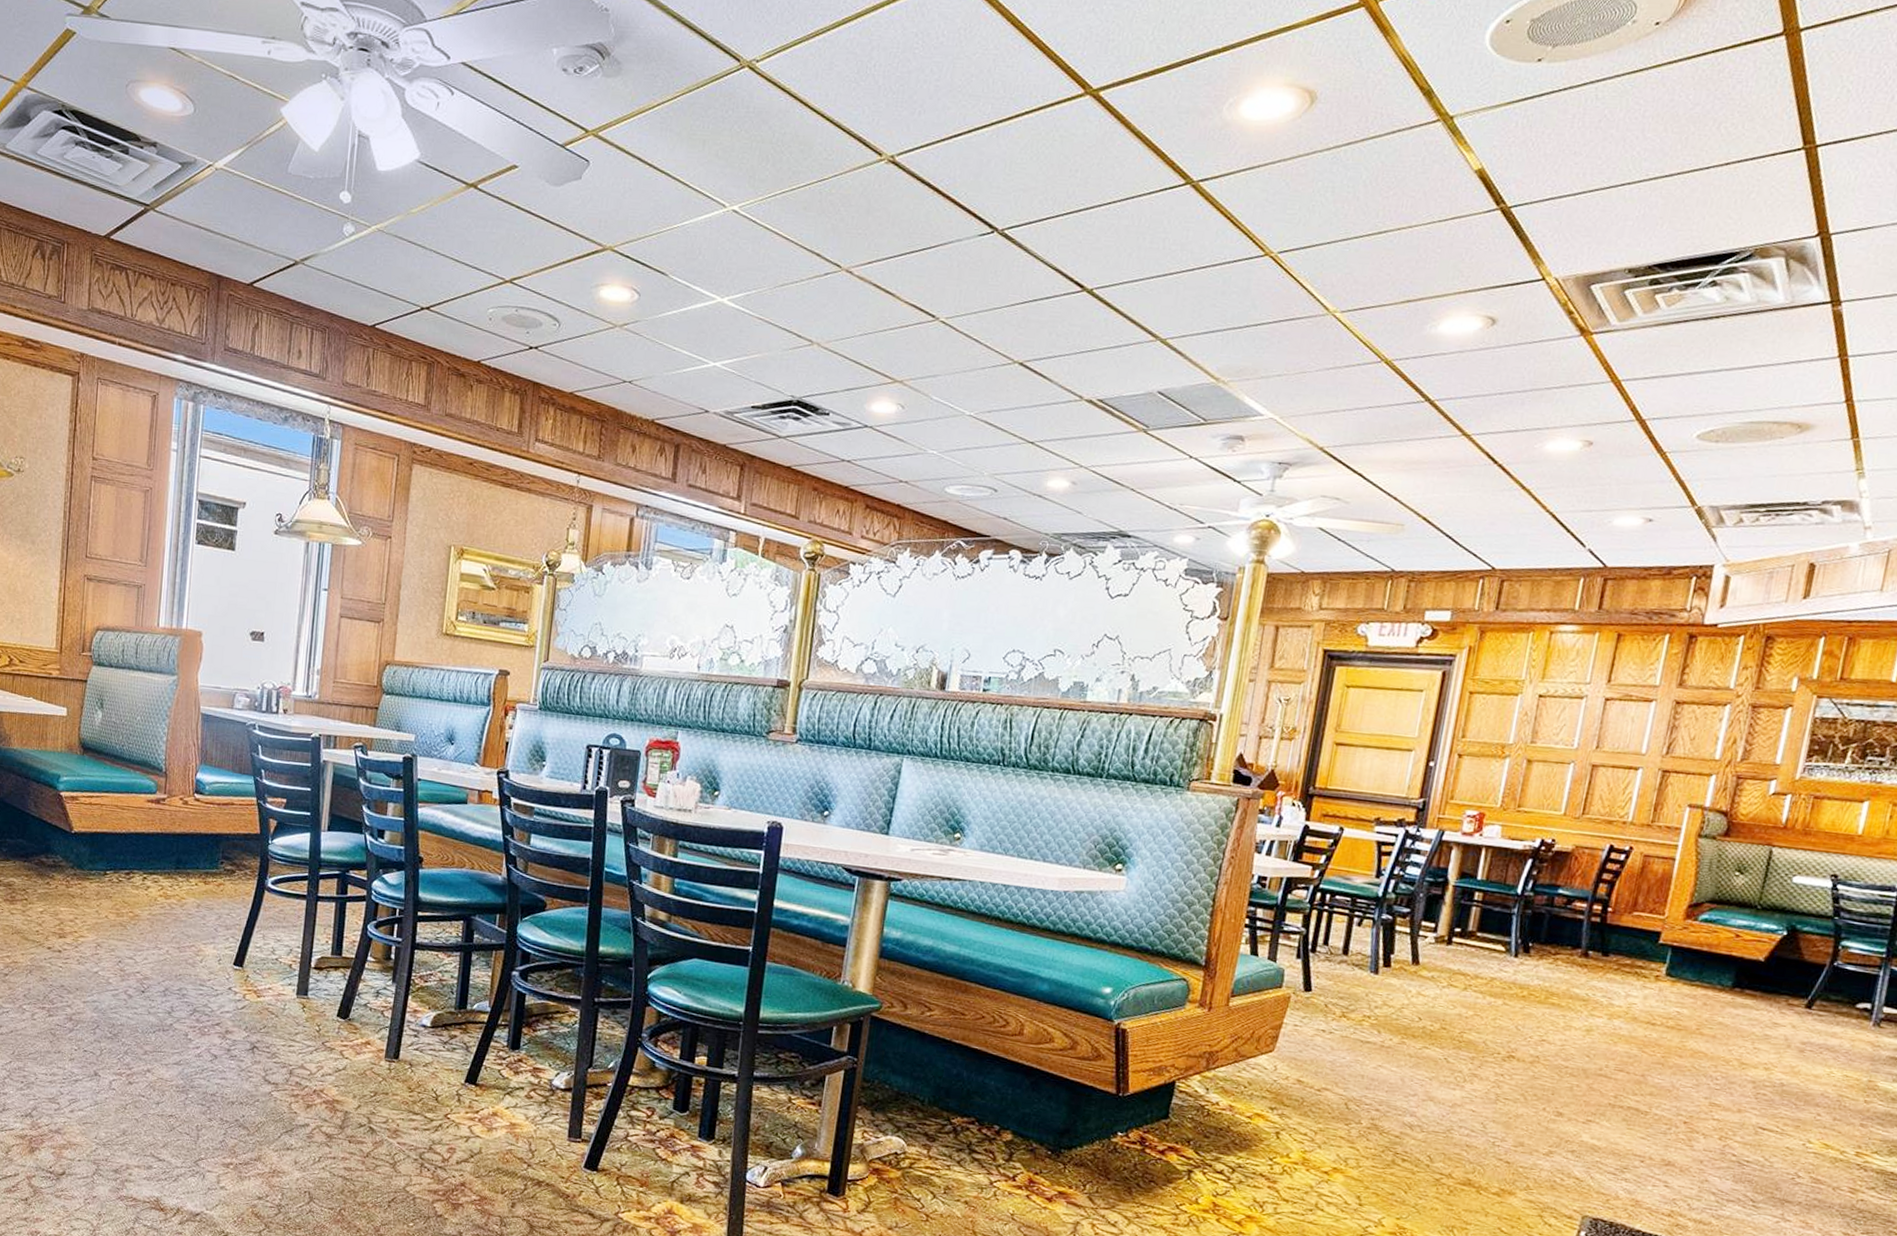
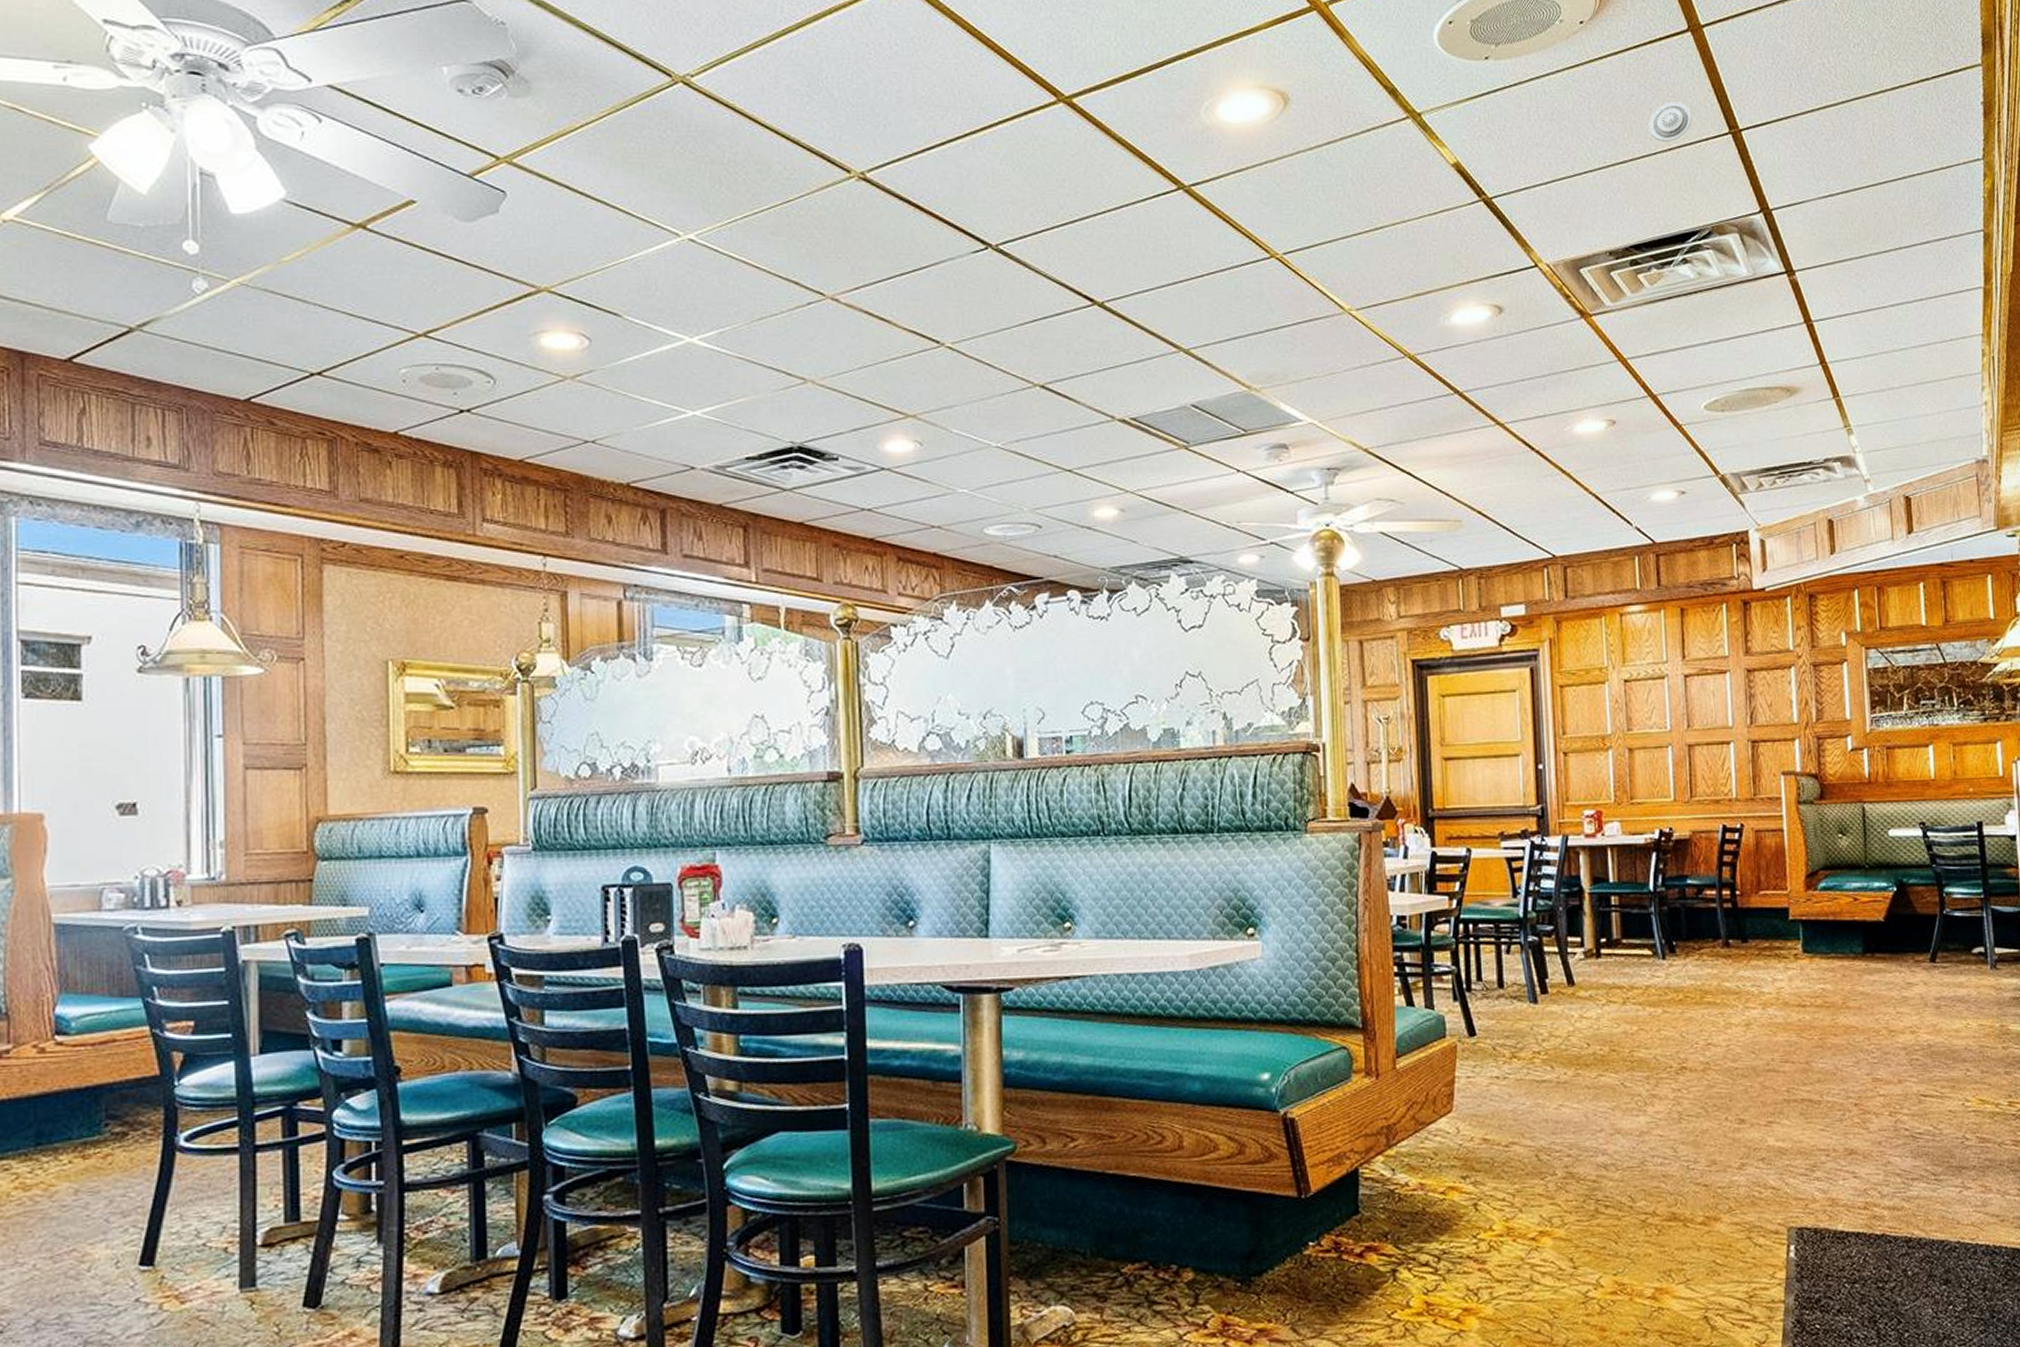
smoke detector: none [1707,112,1764,156] -> present [1648,102,1693,142]

